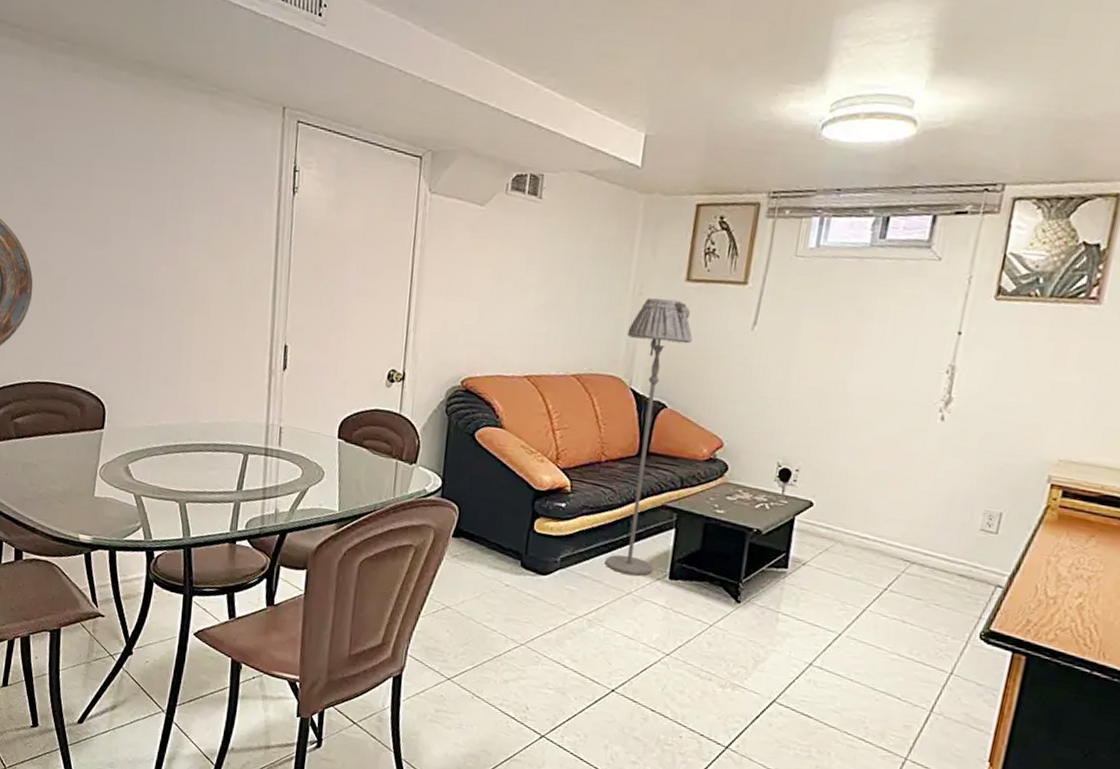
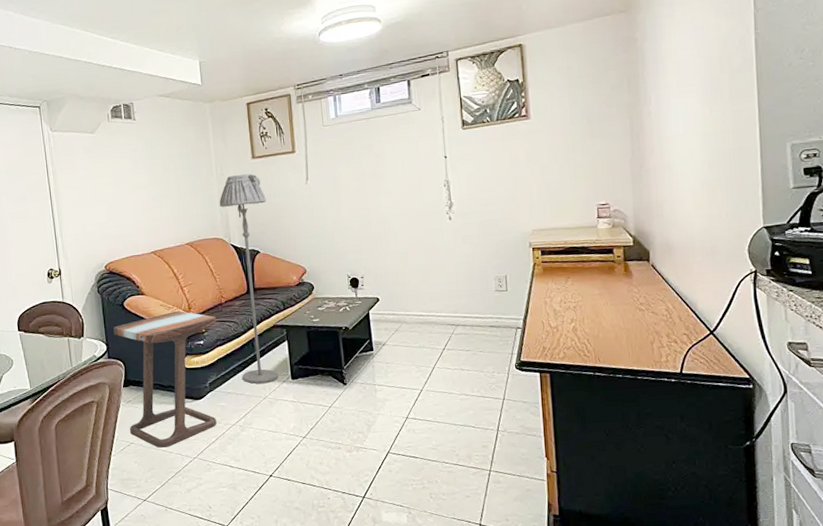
side table: none [448,457,590,623] -> present [113,311,217,448]

